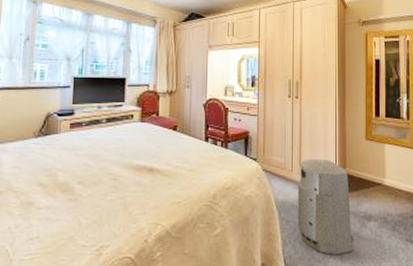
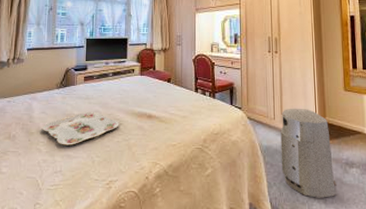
serving tray: none [13,165,114,206] -> present [41,111,119,145]

